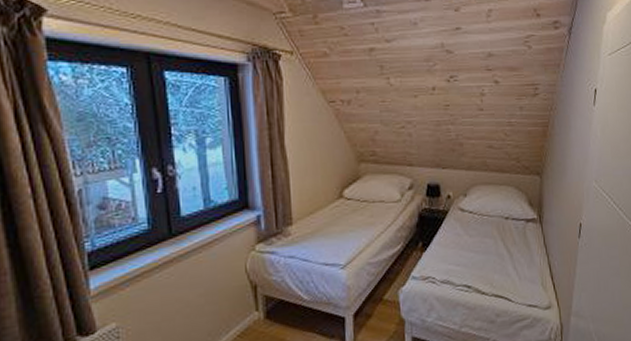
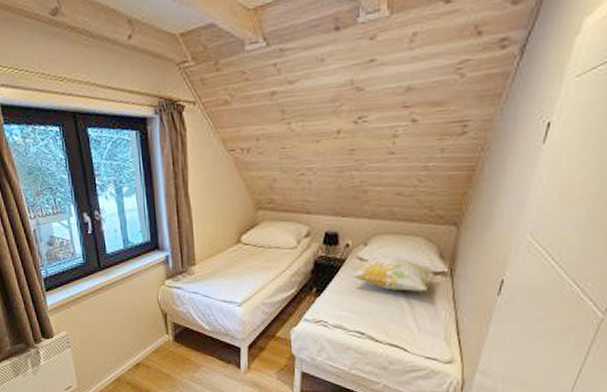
decorative pillow: none [454,206,526,240] -> present [351,256,434,291]

